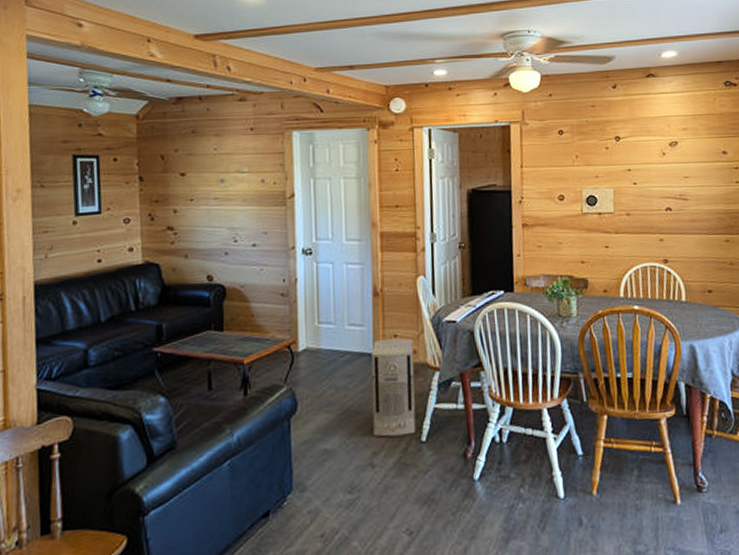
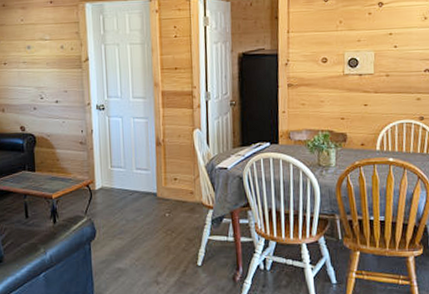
air purifier: present [371,337,416,437] -> none [155,180,193,261]

